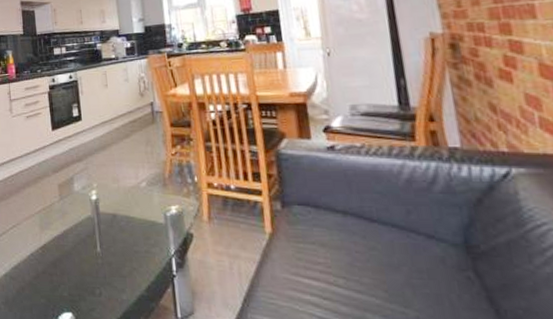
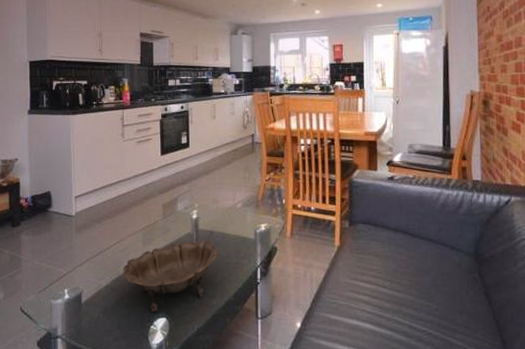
decorative bowl: none [21,224,124,307] -> present [123,240,218,313]

